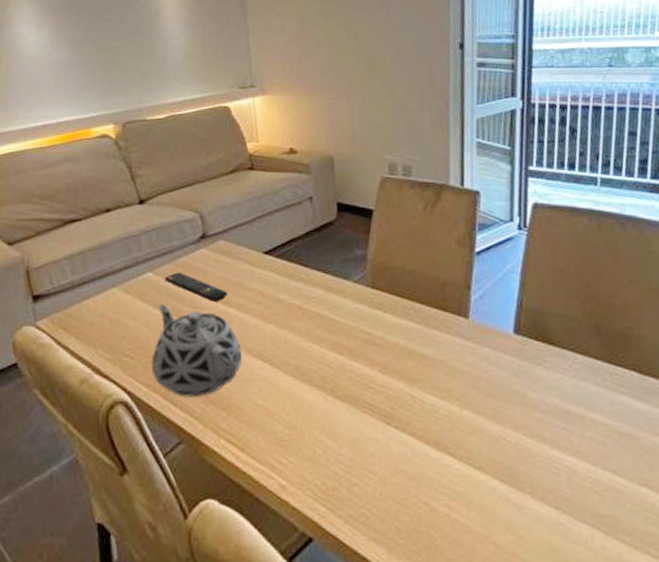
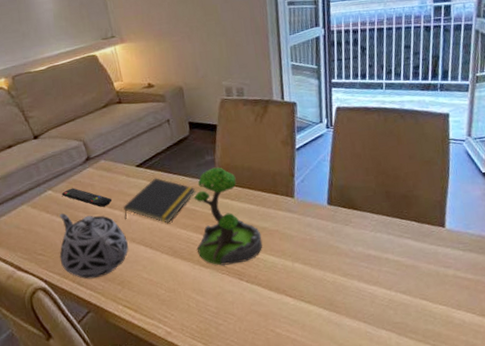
notepad: none [240,271,337,334] -> present [122,178,195,223]
plant: none [332,265,421,401] -> present [193,167,263,266]

